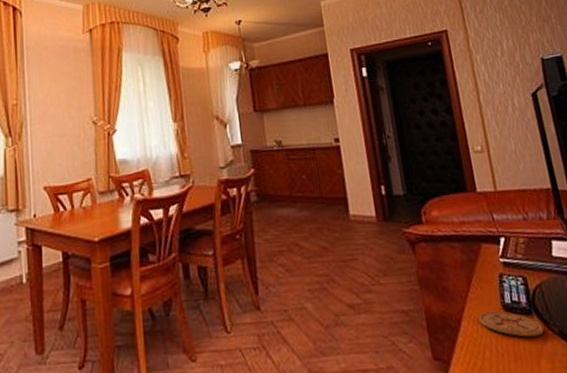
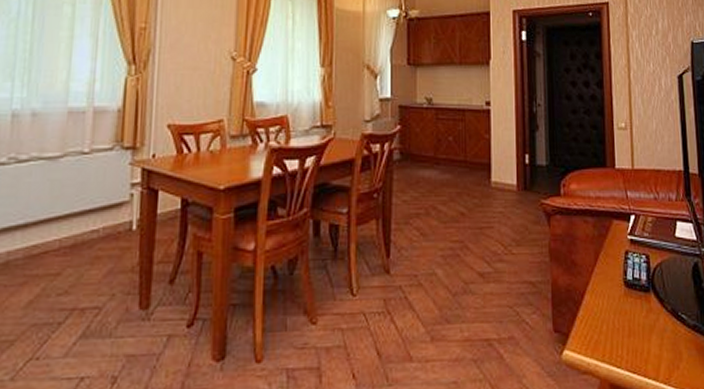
coaster: present [478,311,544,338] -> none [600,286,658,314]

